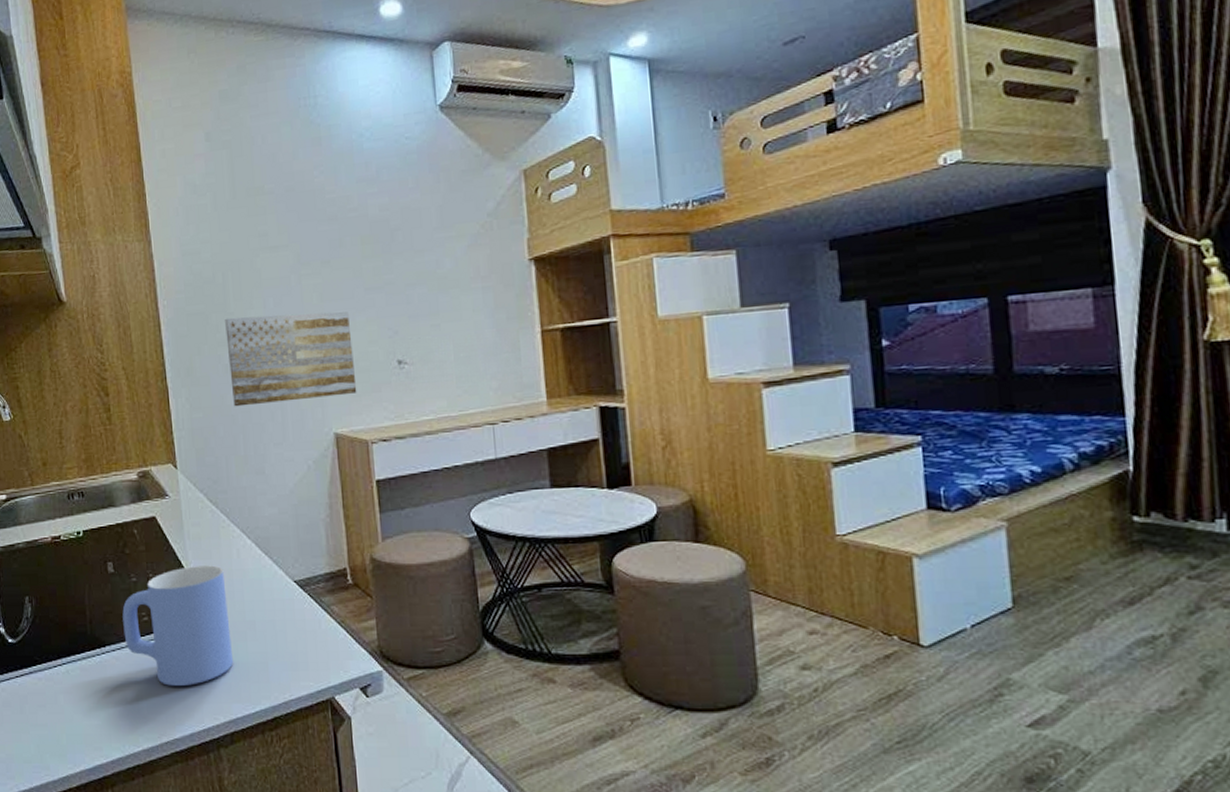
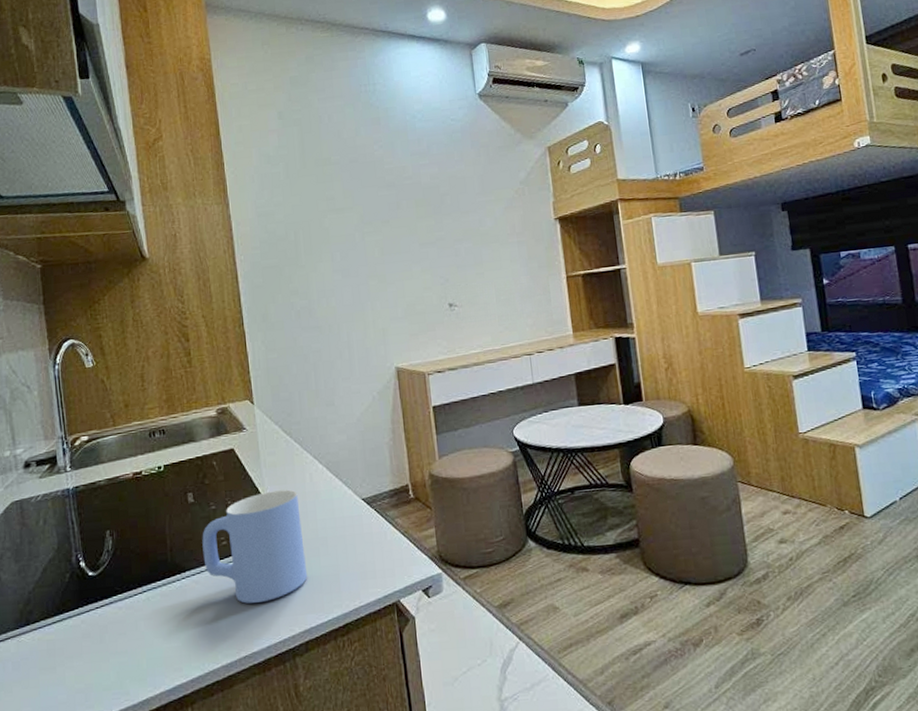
wall art: present [225,311,357,407] -> none [297,263,415,348]

